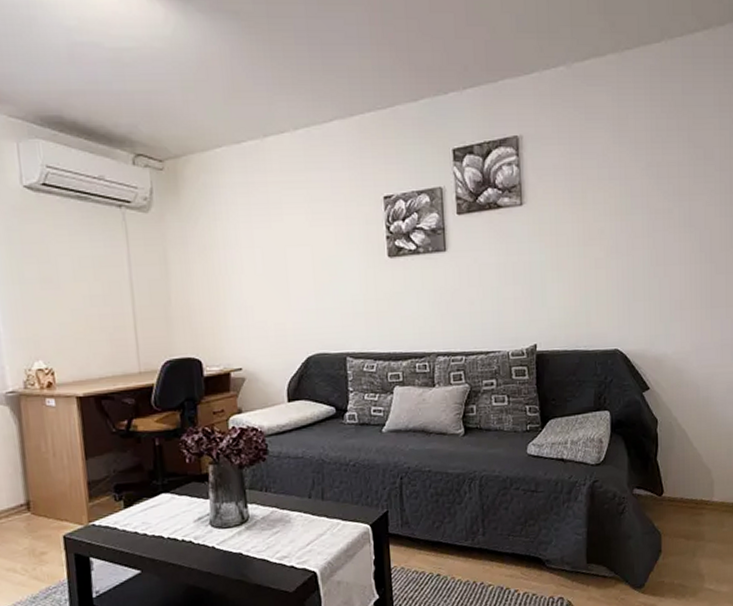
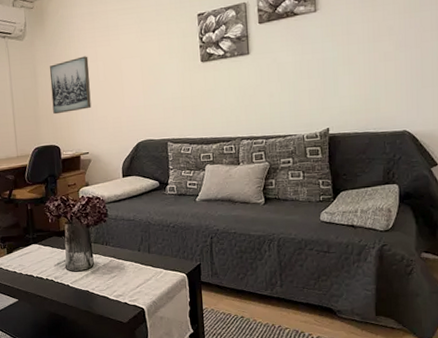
wall art: none [186,240,246,317] -> present [49,56,92,115]

